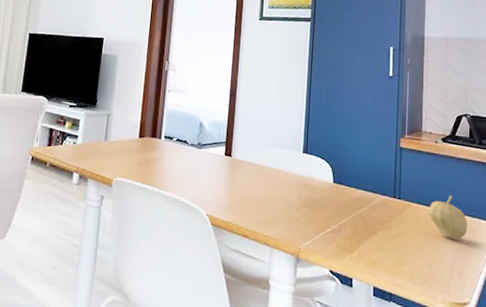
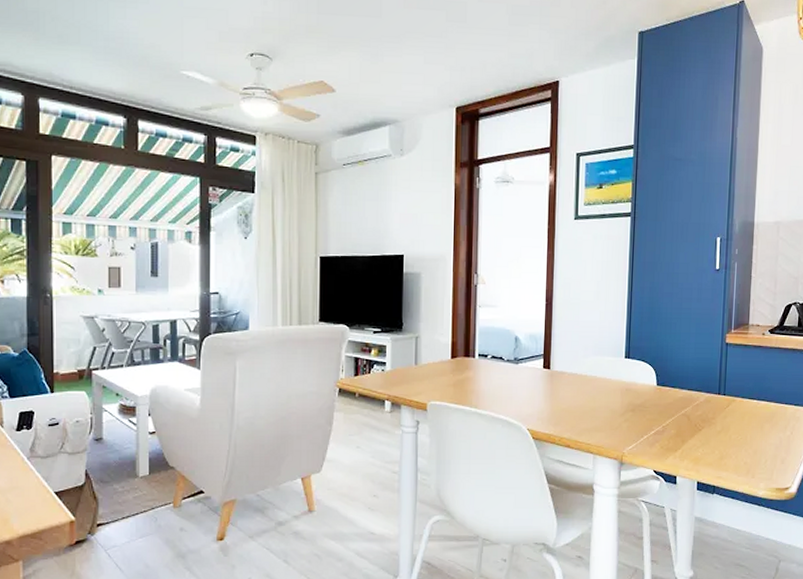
fruit: present [428,195,468,240] -> none [753,386,793,430]

